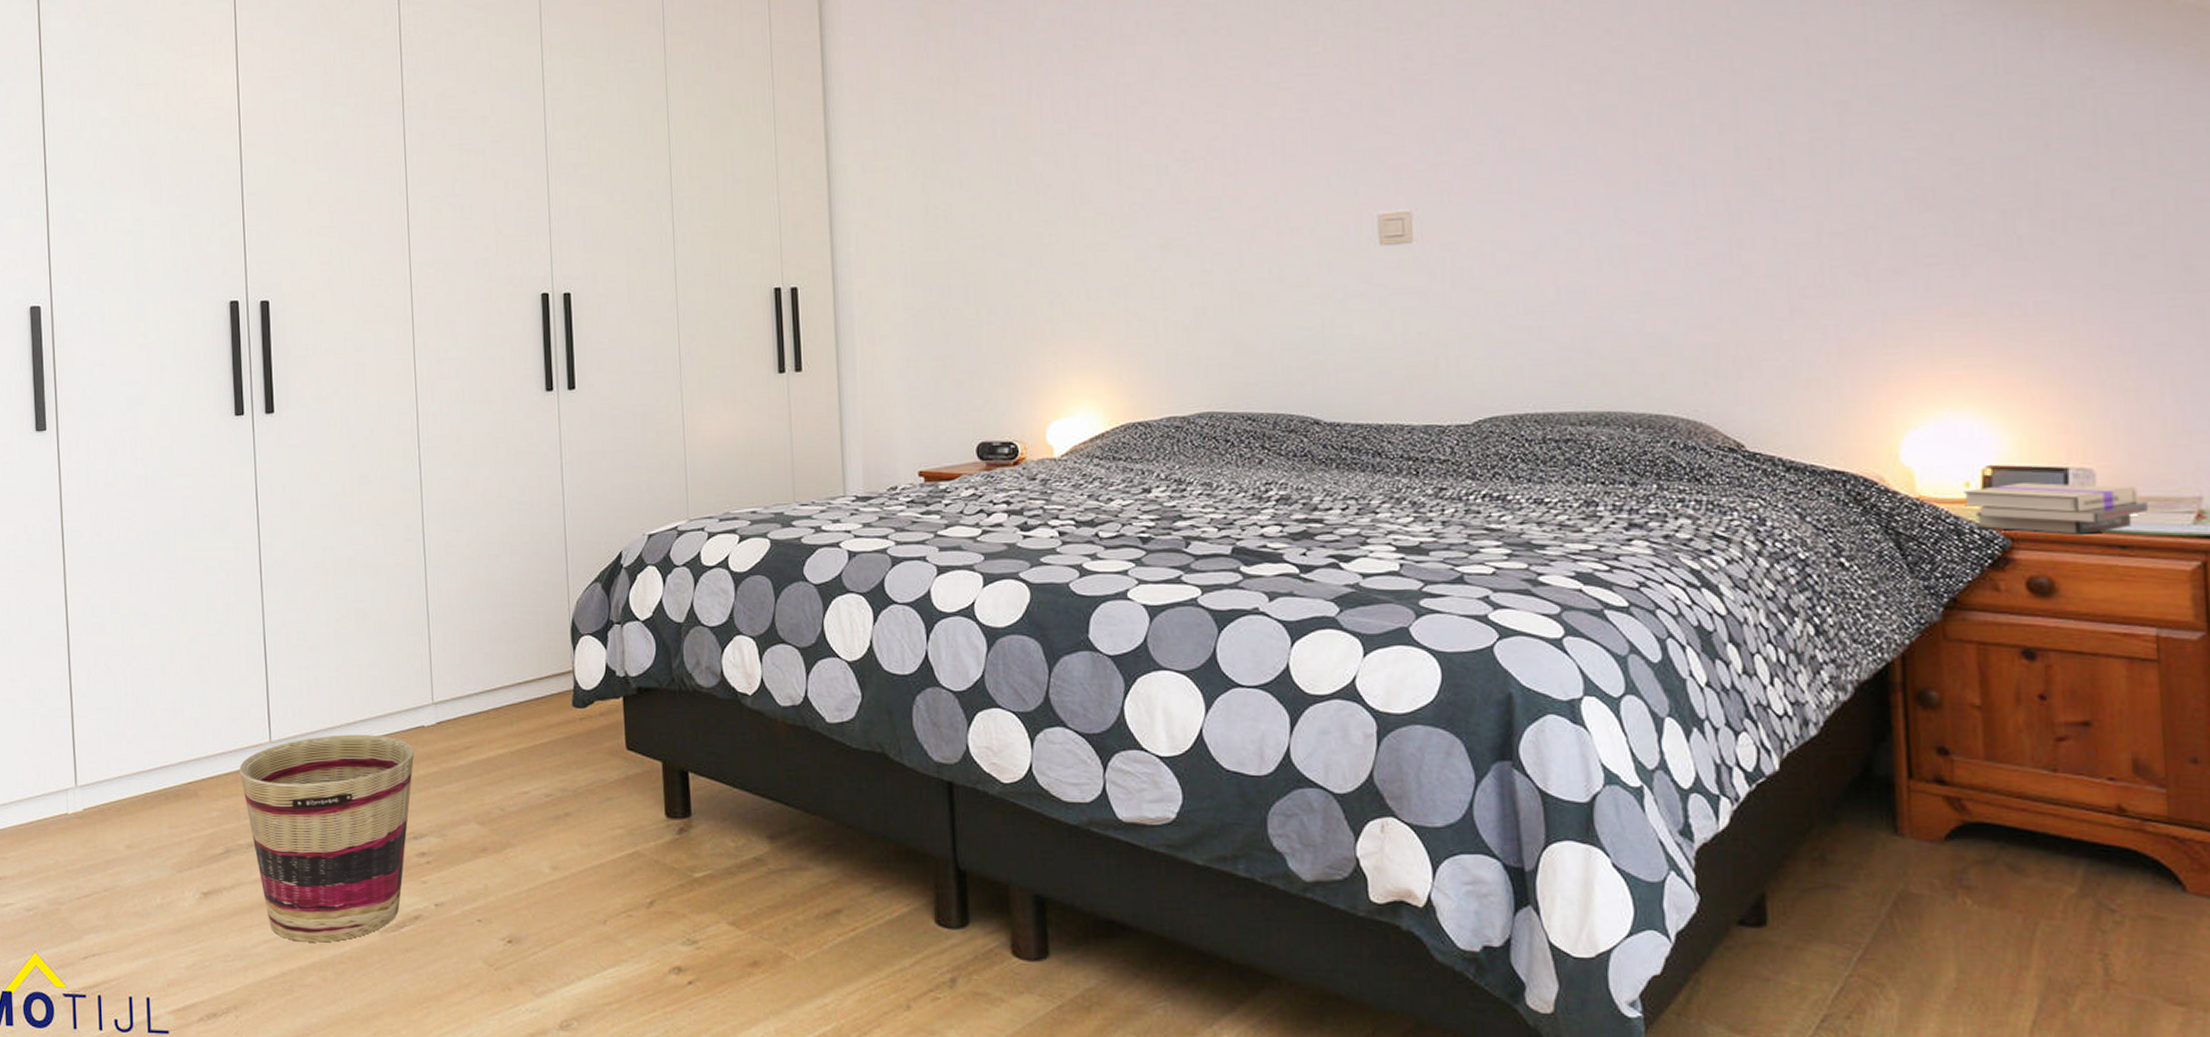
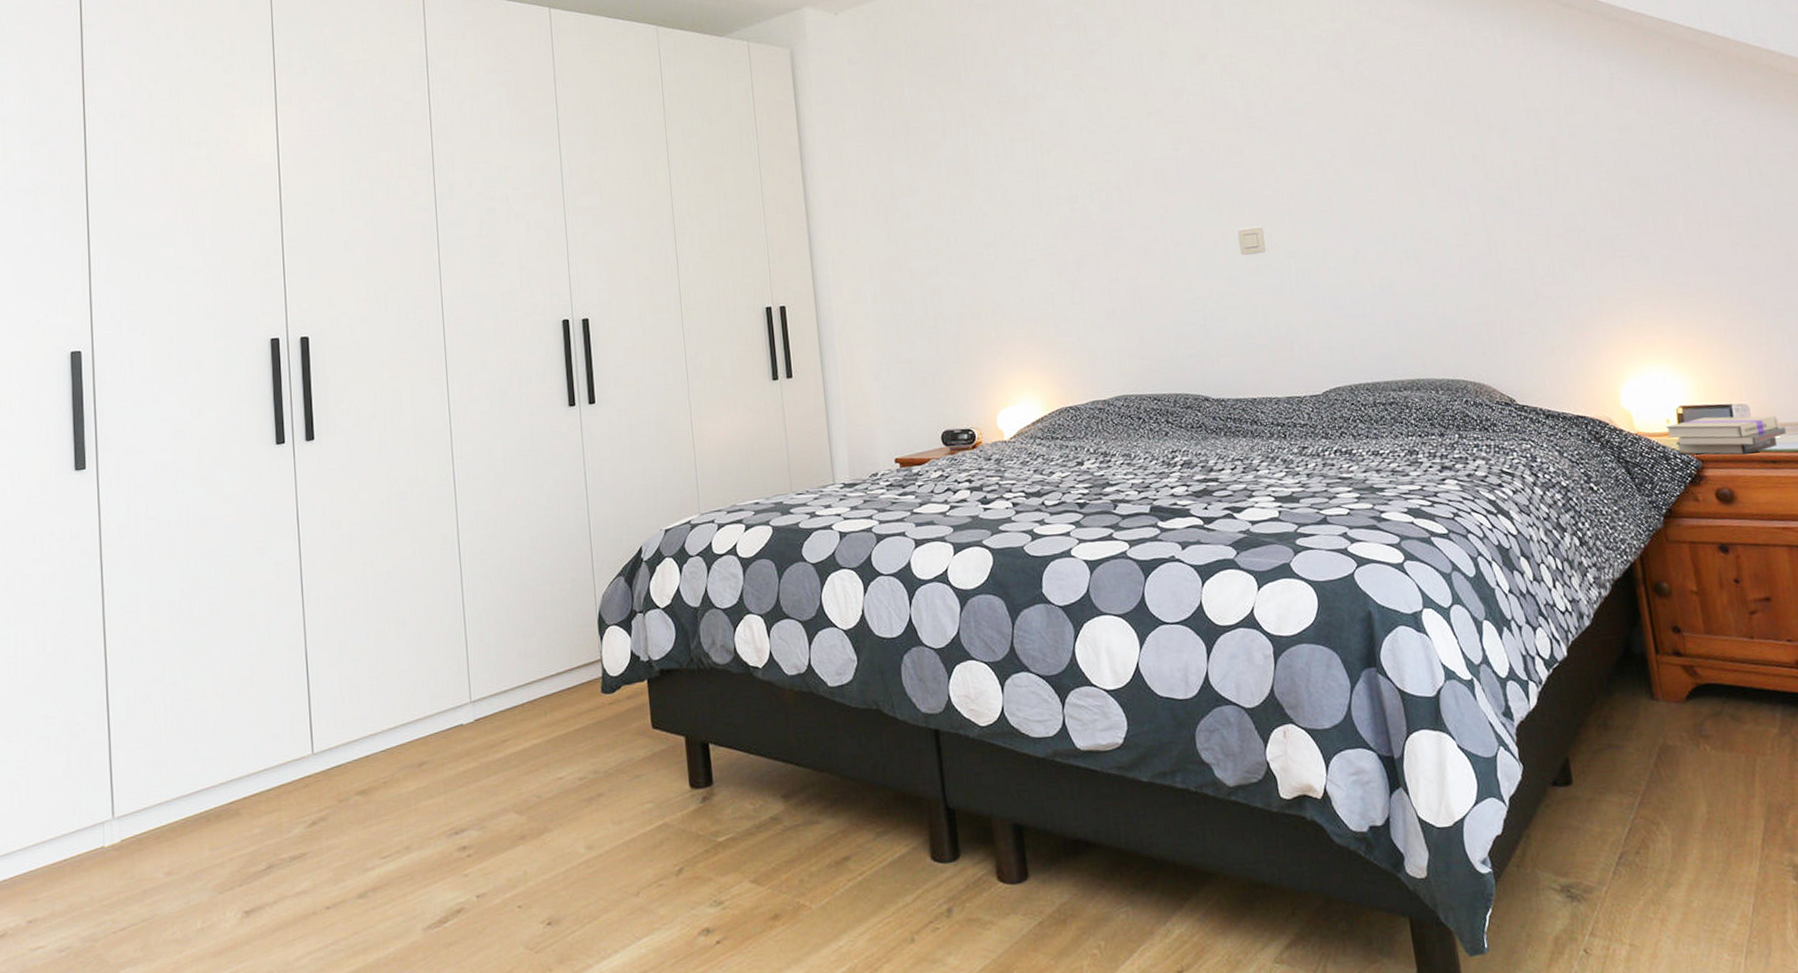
basket: present [239,734,415,943] -> none [281,737,455,950]

